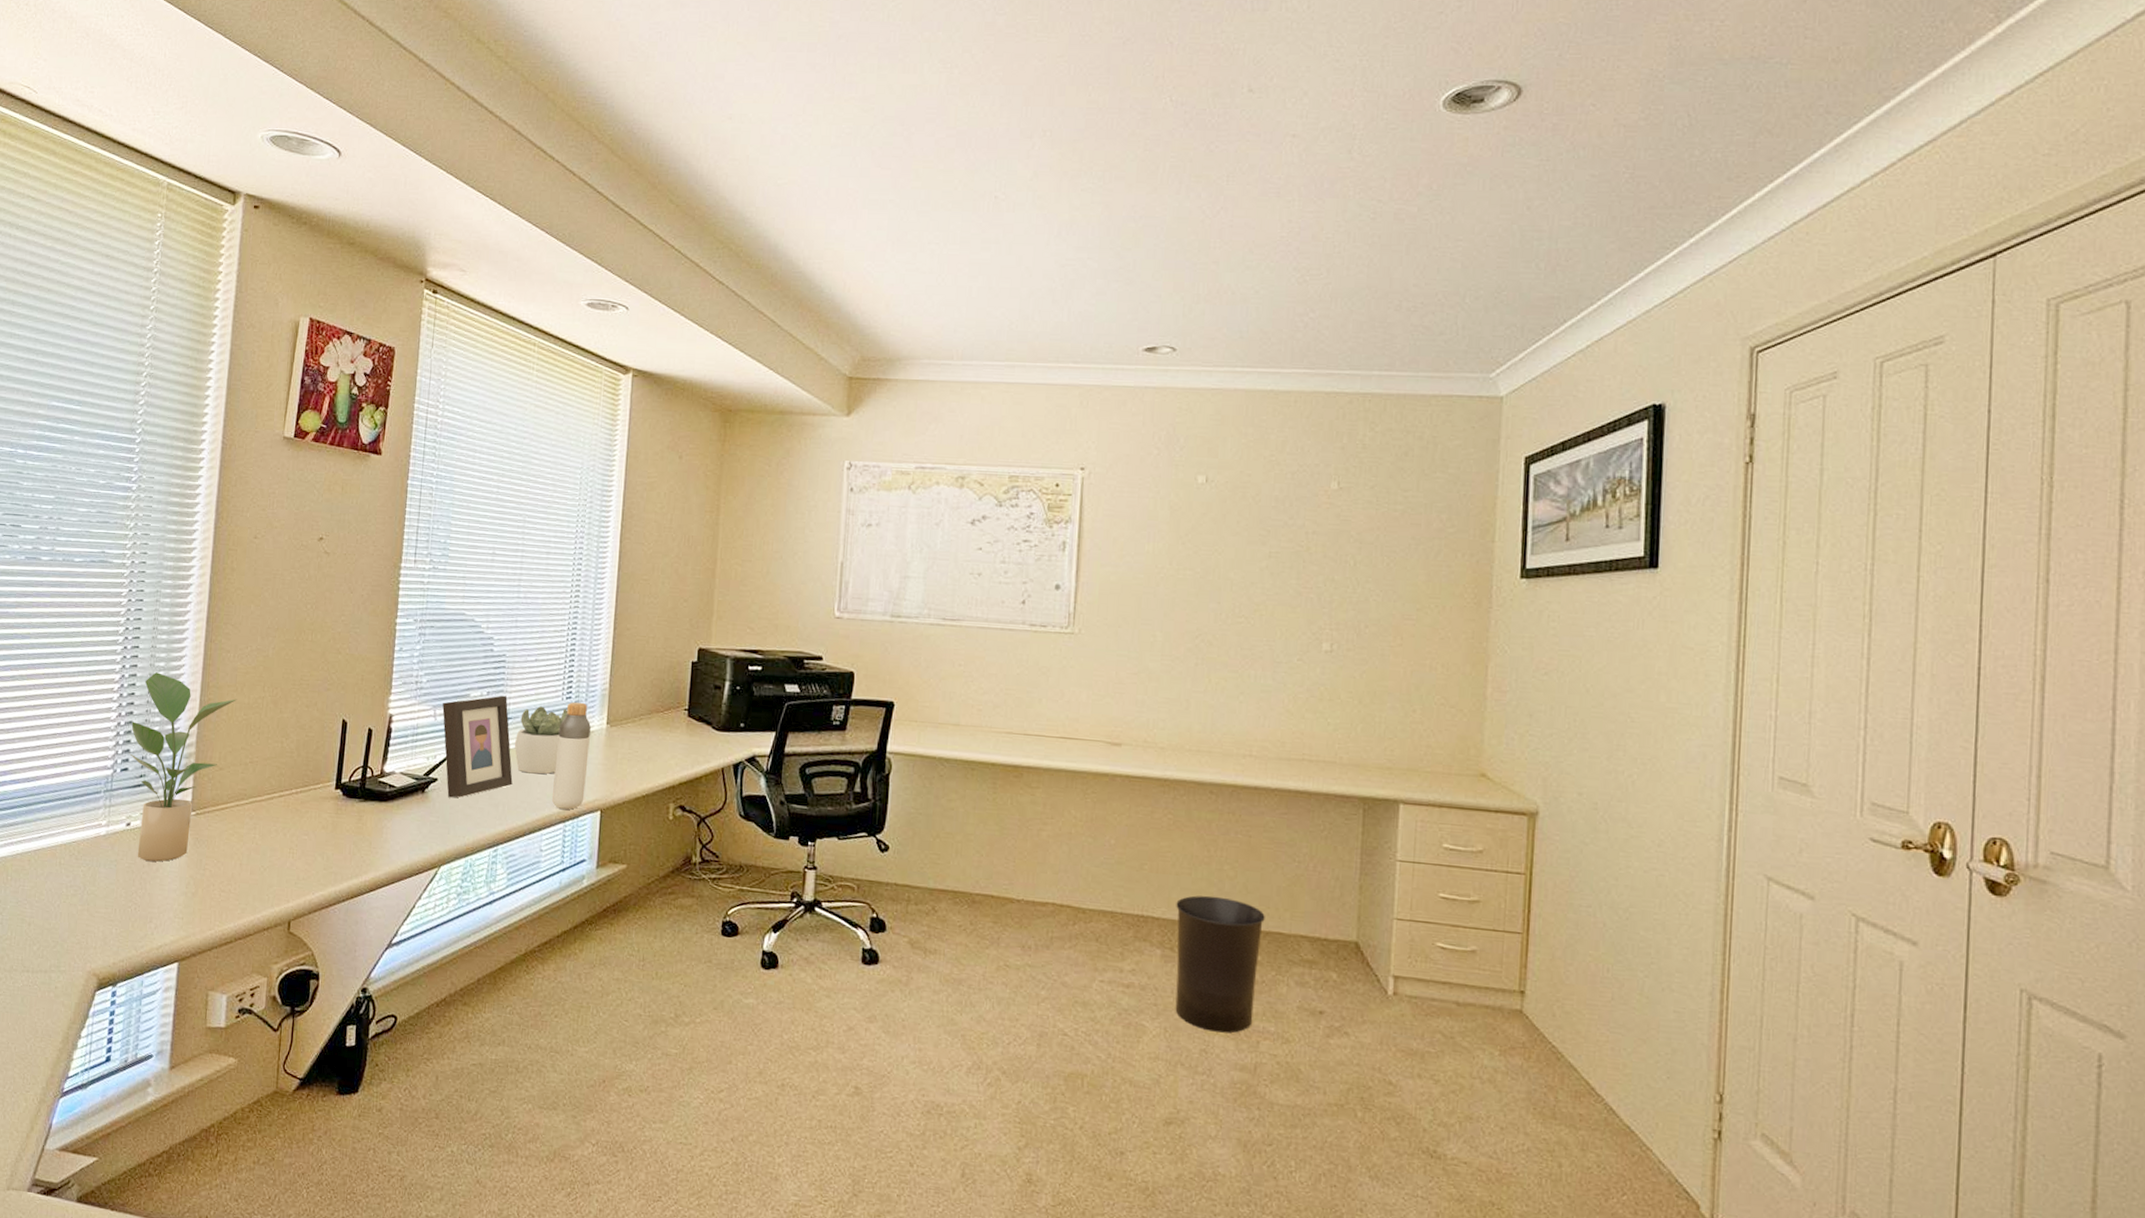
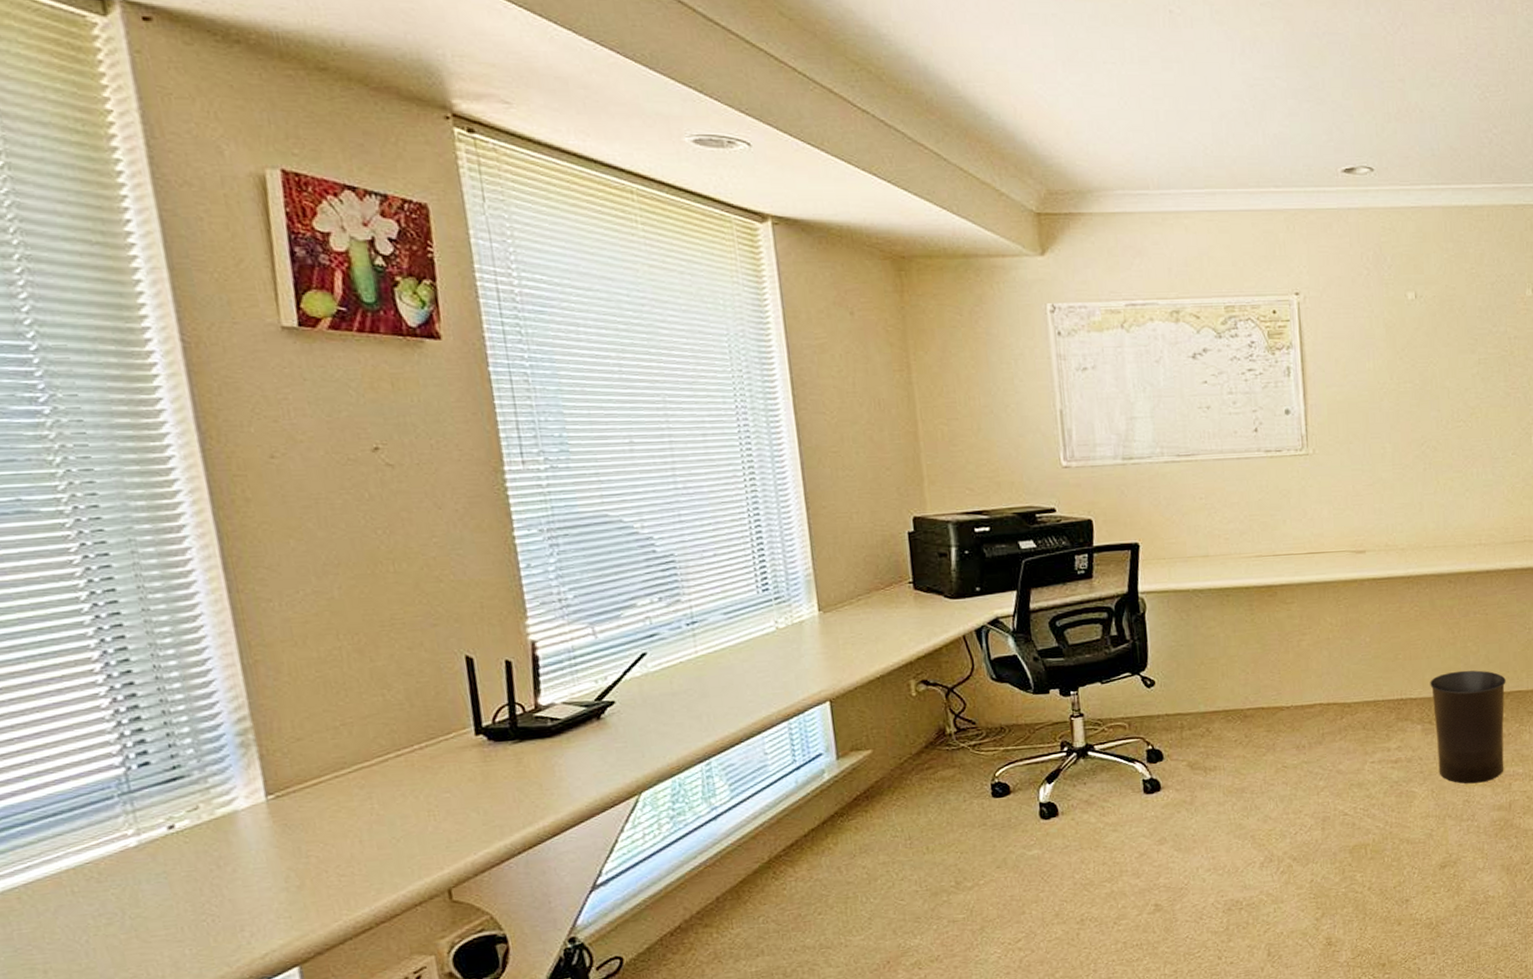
potted plant: present [128,672,238,862] -> none [137,640,301,864]
picture frame: present [442,695,513,798] -> none [602,598,714,719]
succulent plant: present [514,706,568,775] -> none [706,602,769,677]
bottle: present [551,701,591,810] -> none [759,592,808,707]

